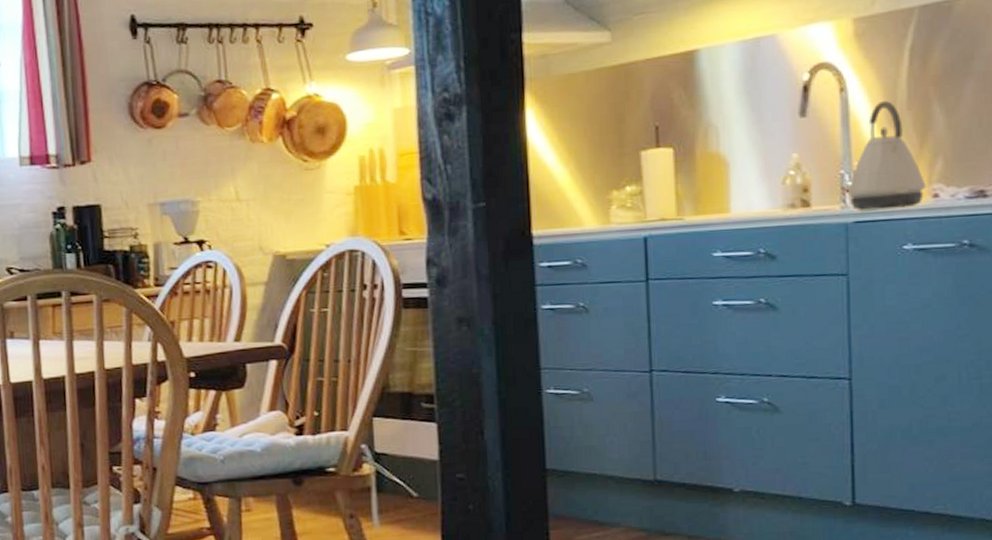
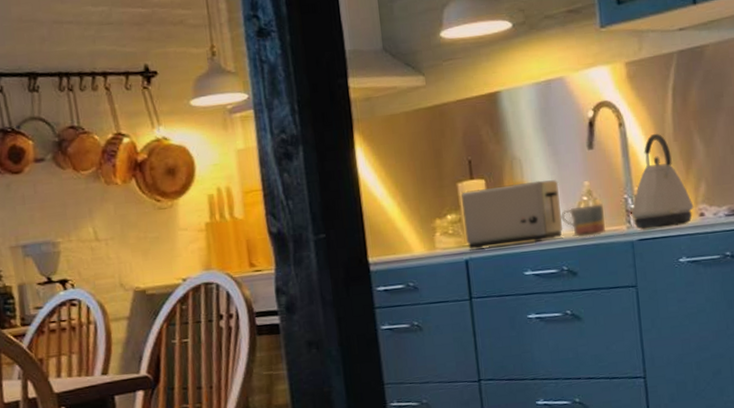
toaster: none [643,150,762,226] -> present [460,180,562,250]
mug: none [761,179,815,216] -> present [561,204,605,237]

